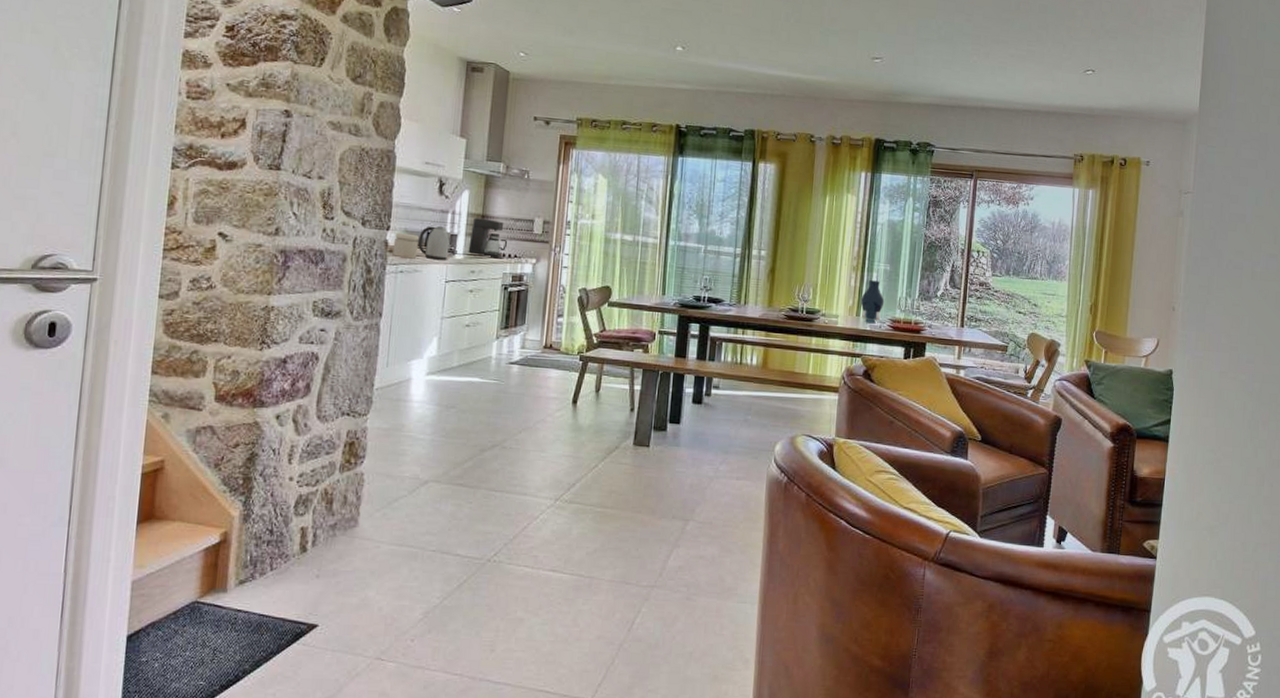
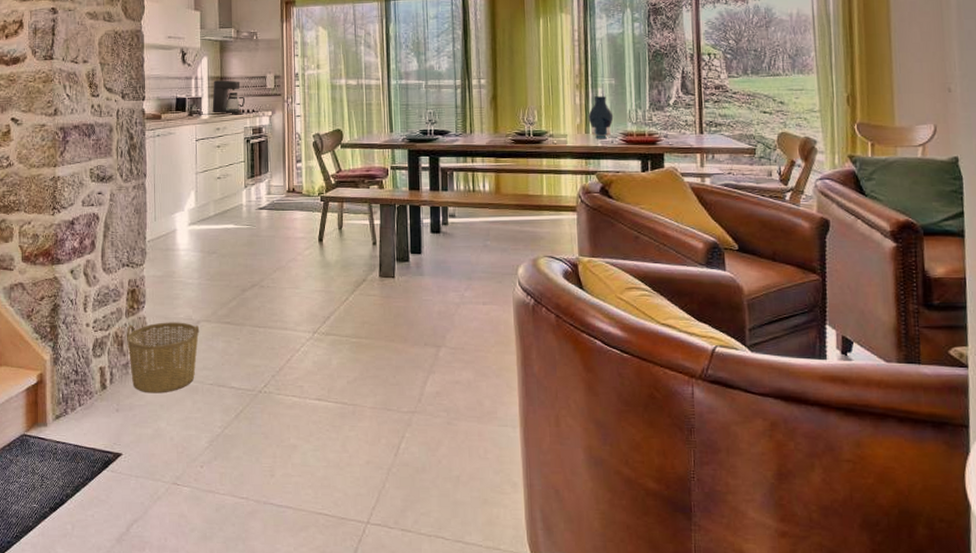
basket: none [337,480,427,559] -> present [127,322,200,393]
jar: present [392,232,420,259] -> none [149,101,171,124]
kettle: present [418,226,452,260] -> none [169,92,197,122]

